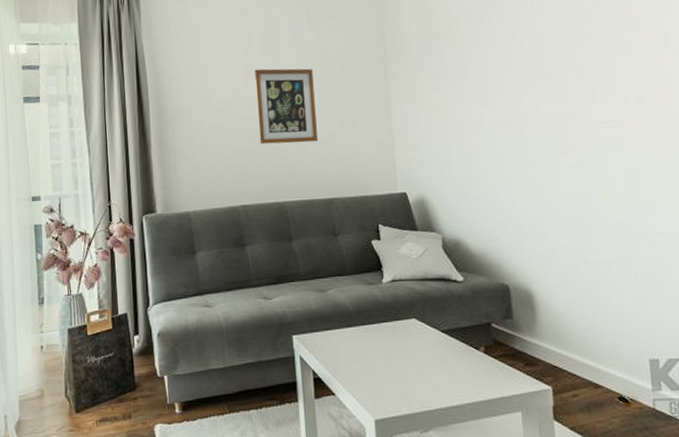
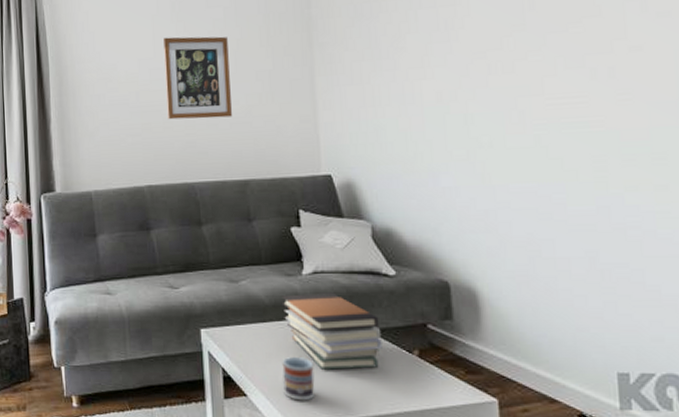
book stack: none [364,298,453,368] -> present [281,292,382,370]
cup: none [366,358,396,397] -> present [282,357,315,401]

